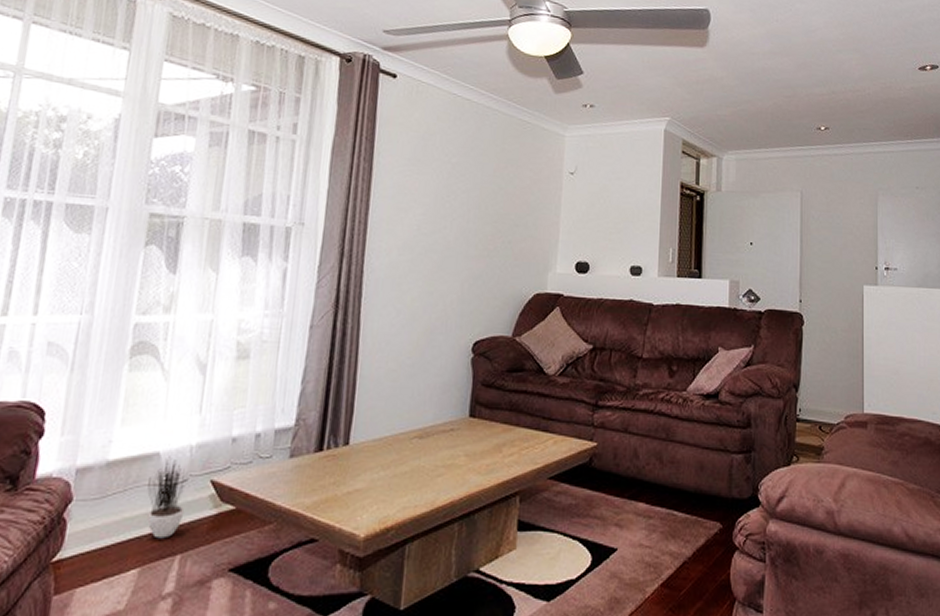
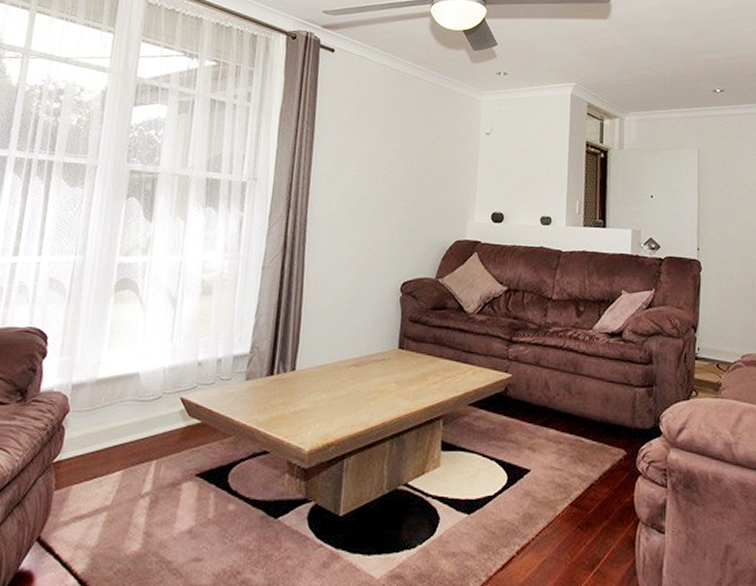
potted plant: present [147,456,222,539] -> none [129,376,190,446]

